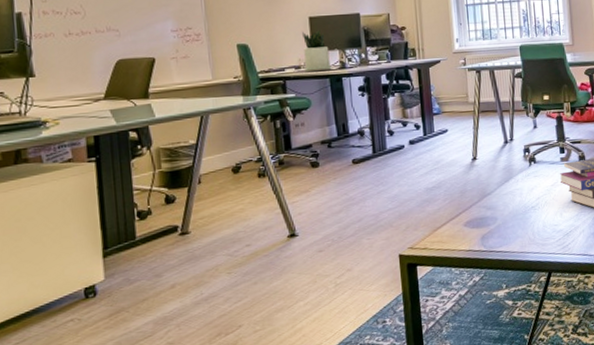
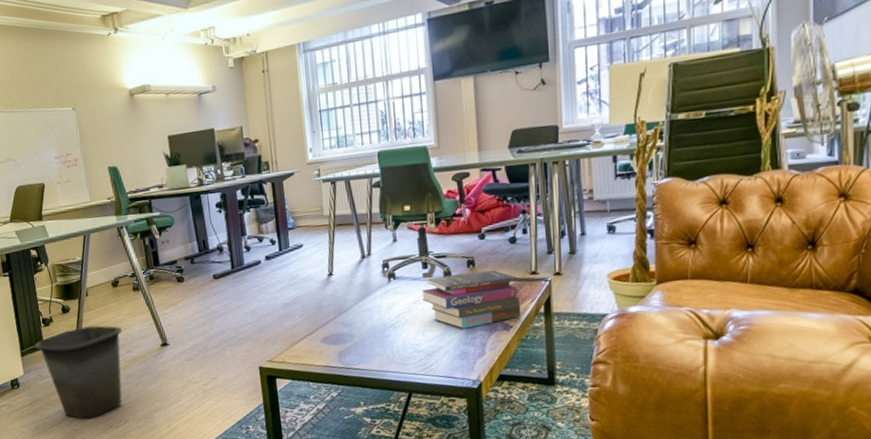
waste bin: none [124,217,242,329] -> present [35,325,123,419]

